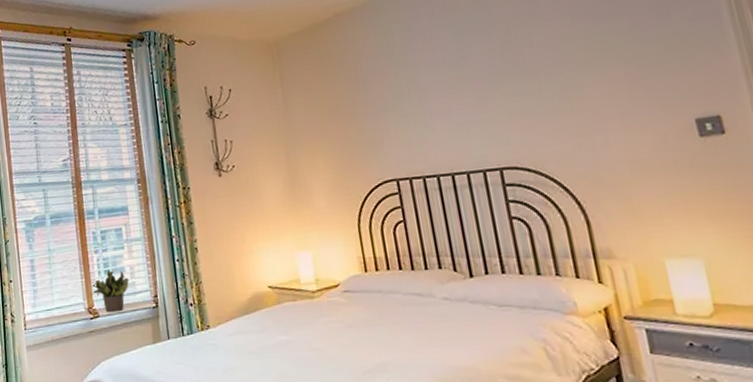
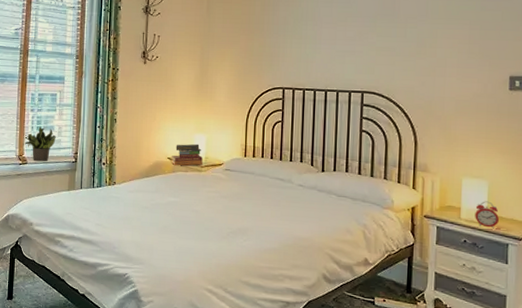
books: none [273,264,313,295] -> present [172,143,203,166]
alarm clock: none [693,286,734,323] -> present [475,201,500,229]

